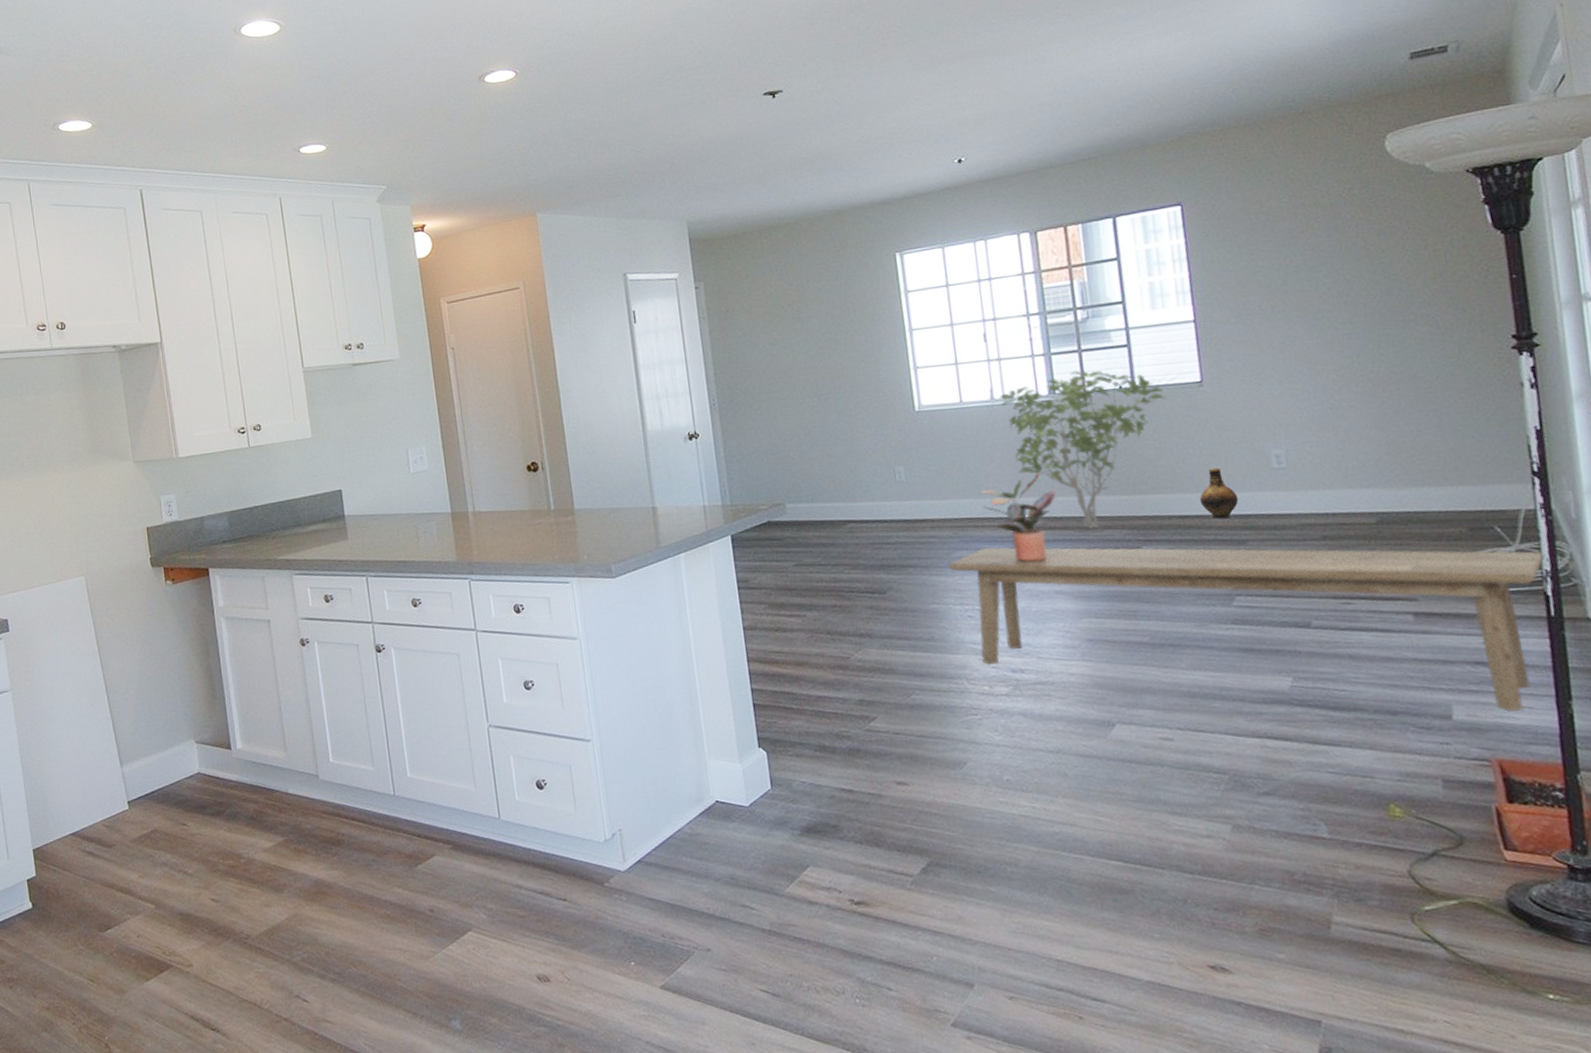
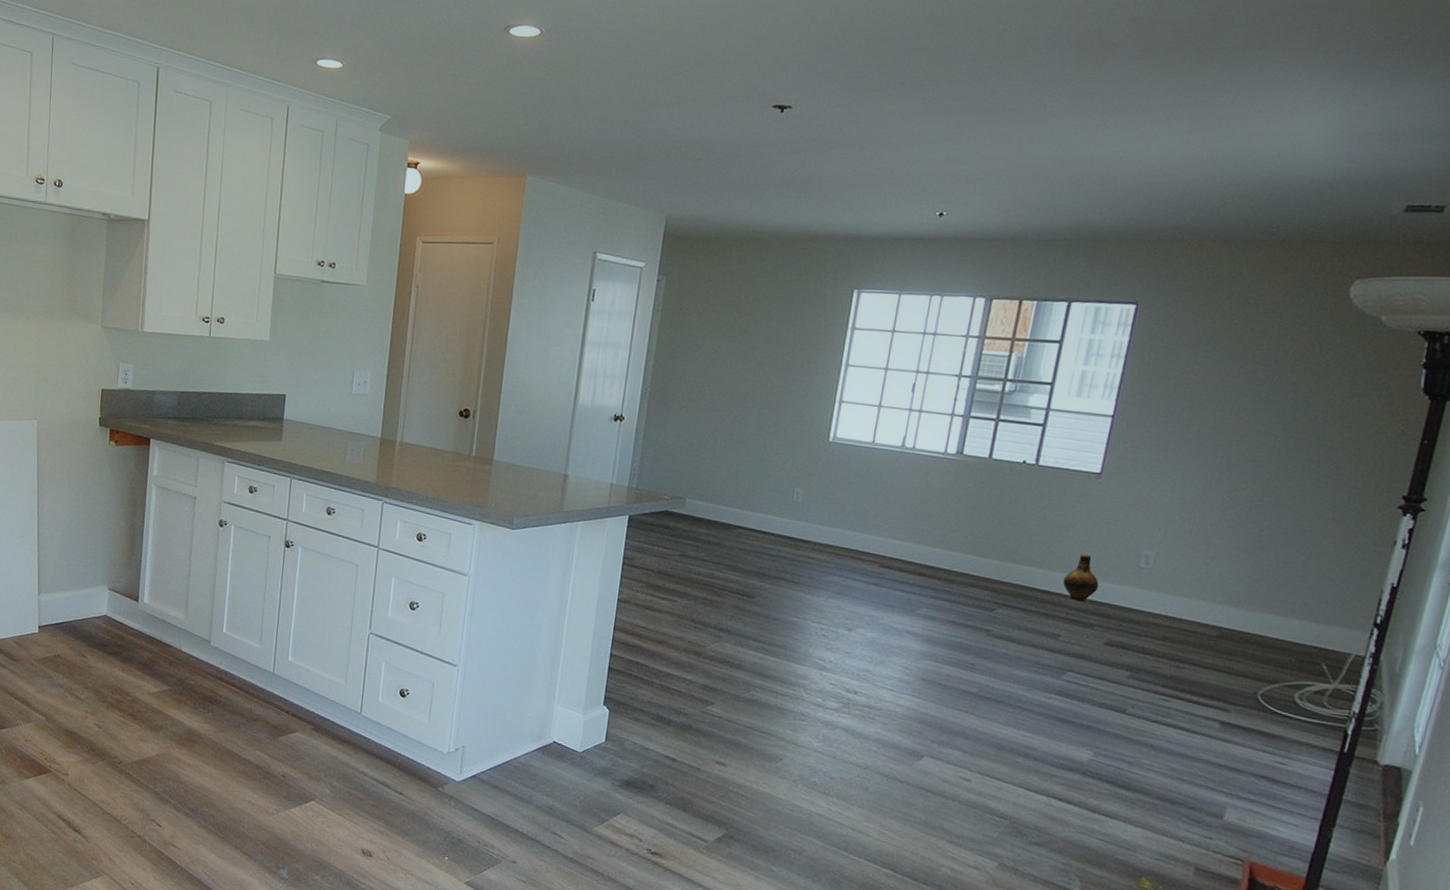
bench: present [948,547,1545,712] -> none [817,578,1358,826]
potted plant: present [980,472,1057,562] -> none [865,522,936,601]
shrub: present [999,370,1166,528] -> none [907,437,1063,583]

